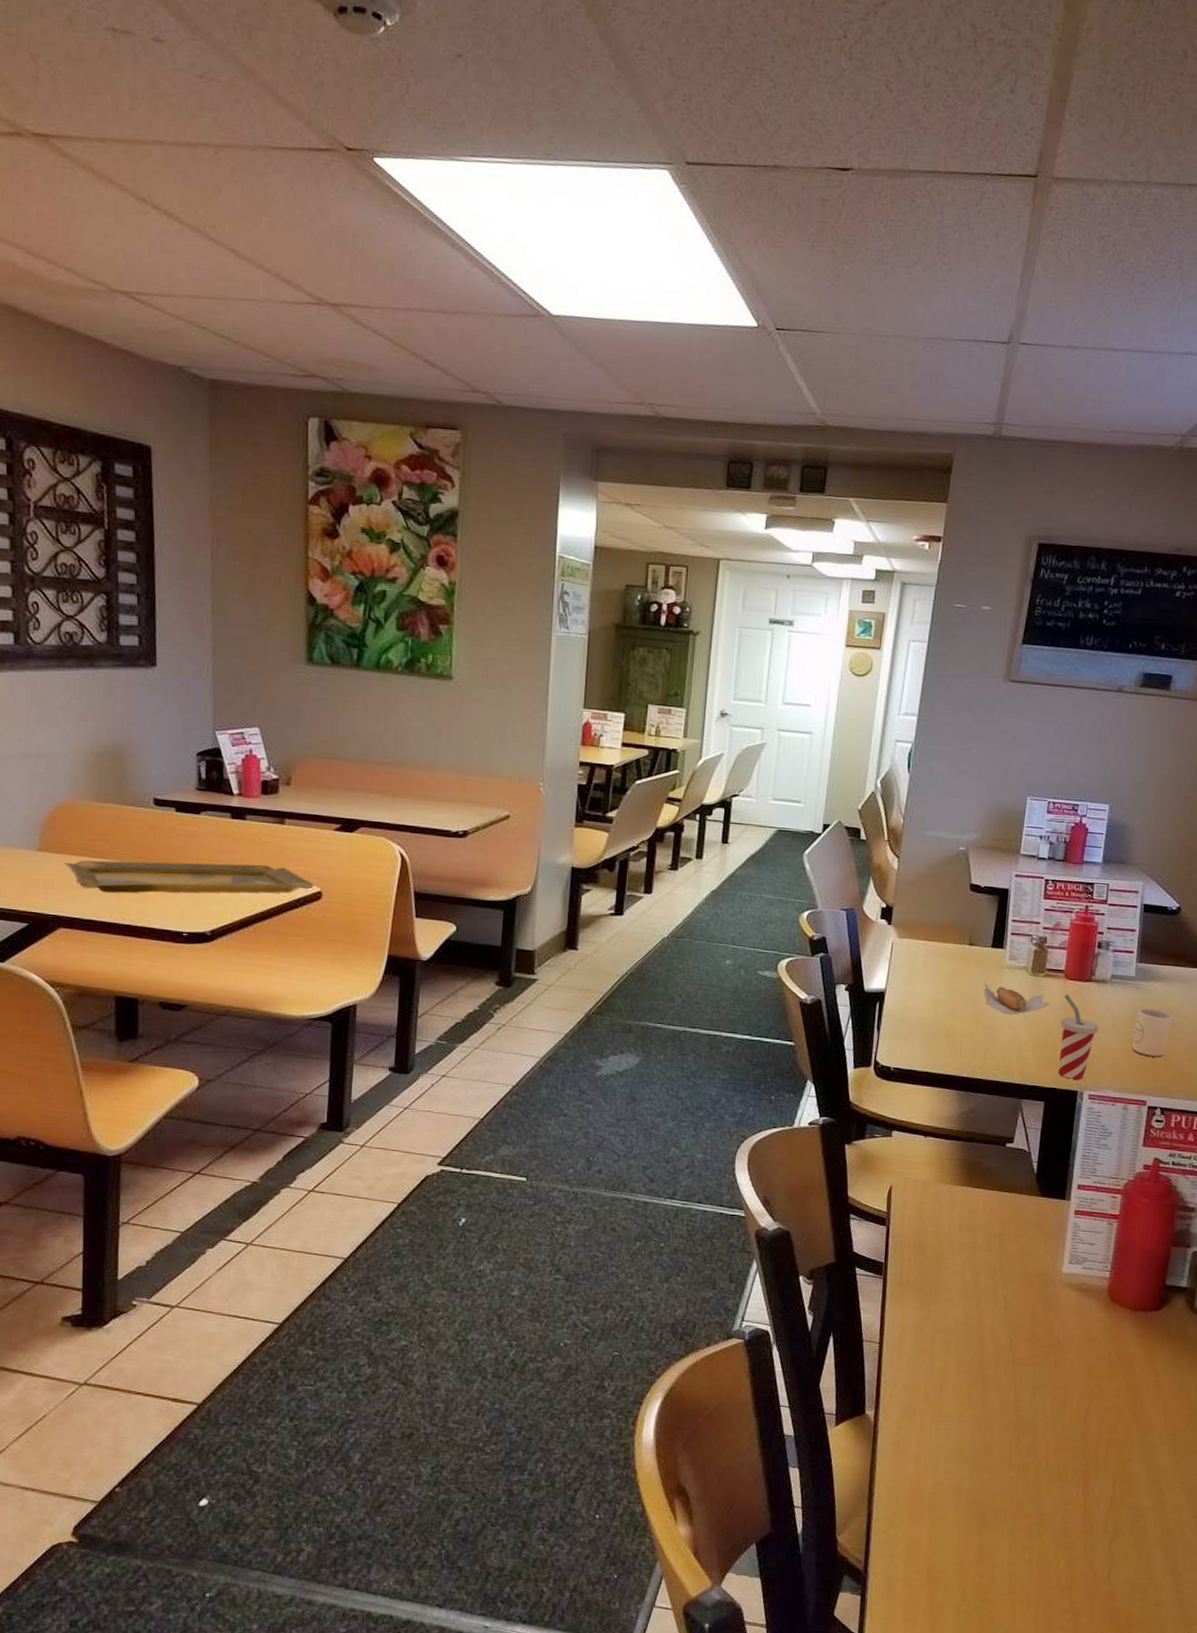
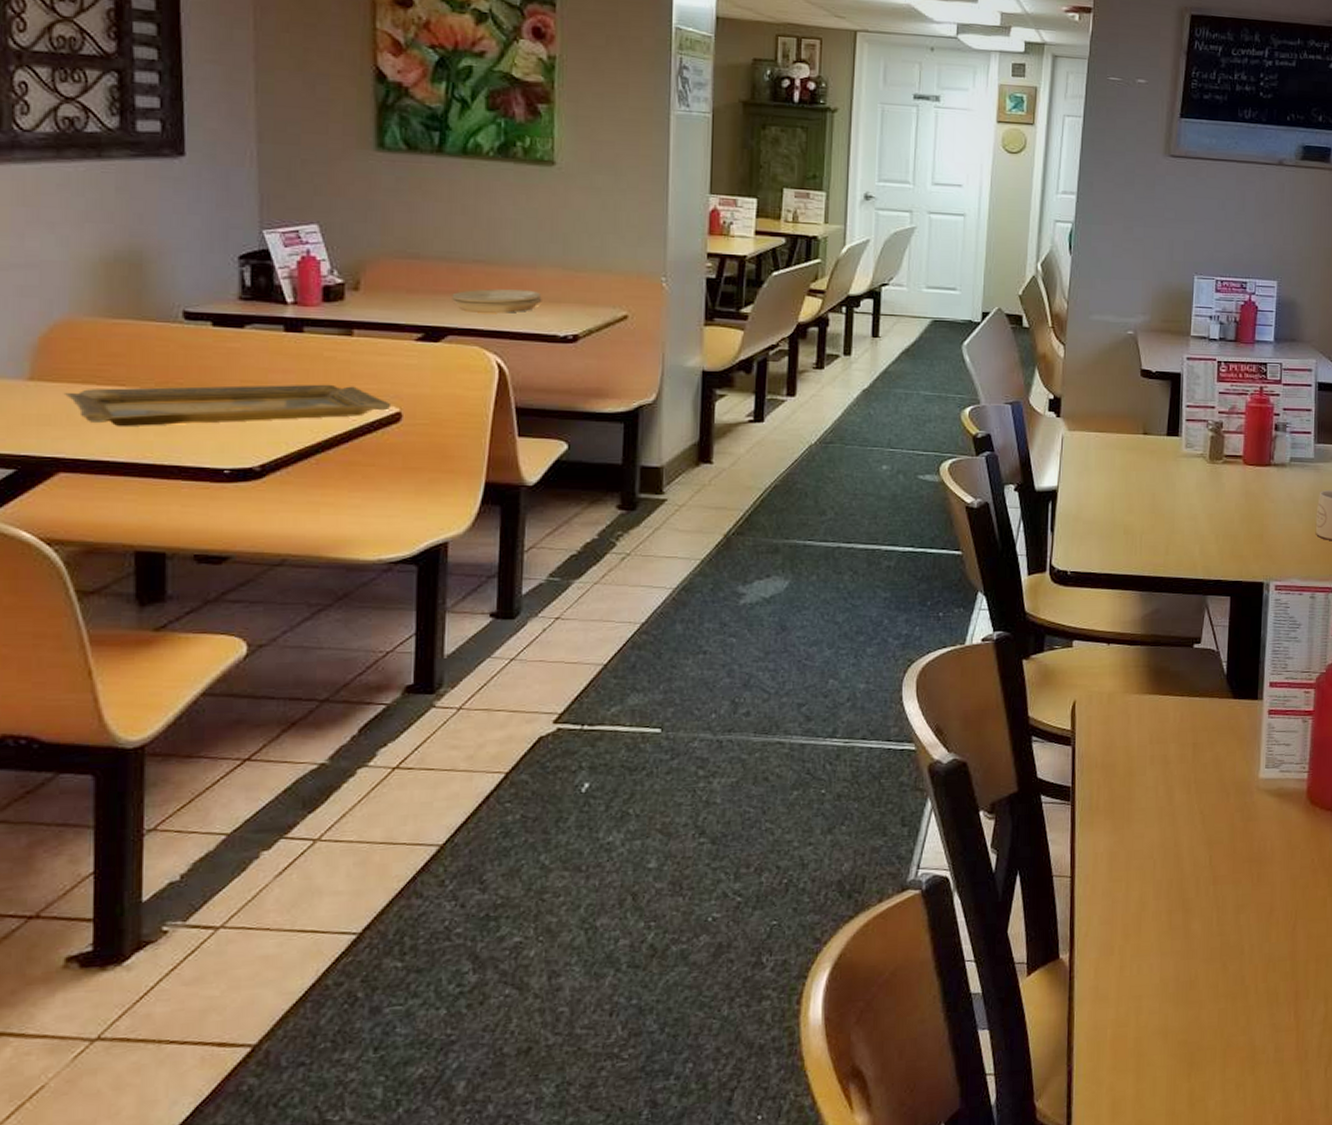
plate: none [364,787,439,810] -> present [452,289,542,313]
hot dog: present [983,982,1049,1015] -> none [1161,473,1229,506]
beverage cup: present [1058,993,1100,1080] -> none [1242,480,1282,570]

